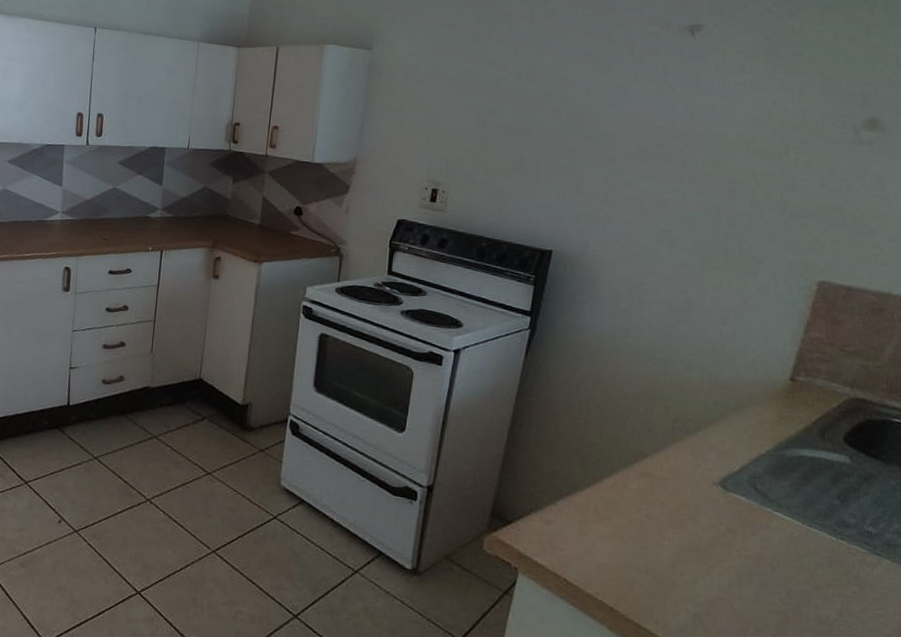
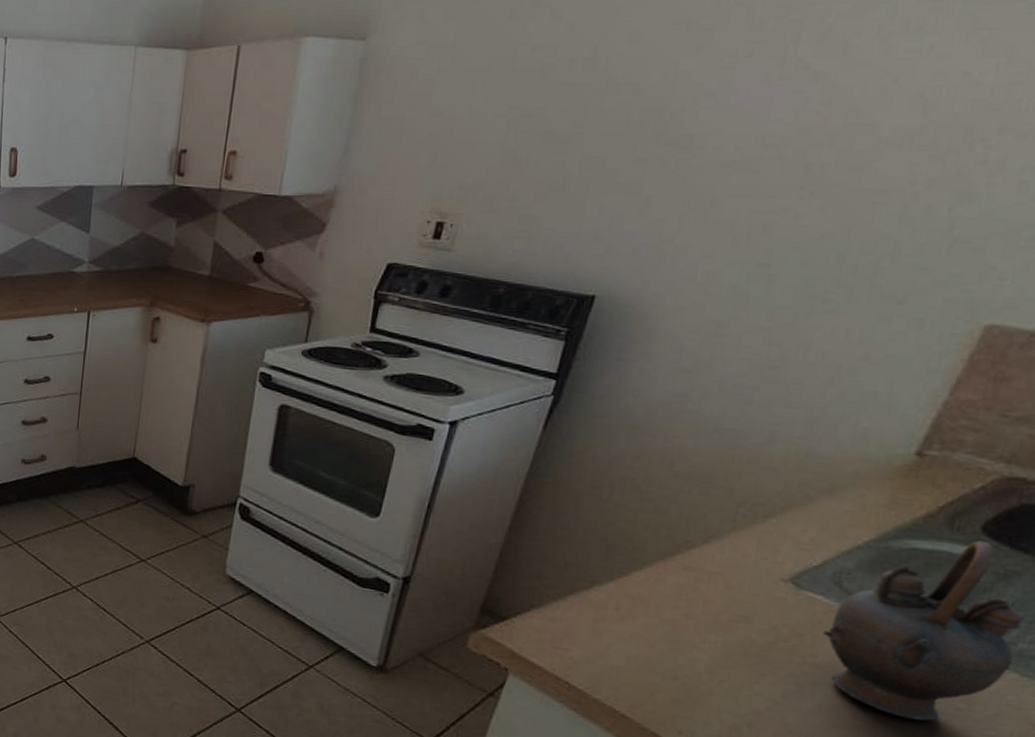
teapot: none [749,449,885,604] -> present [822,540,1024,722]

